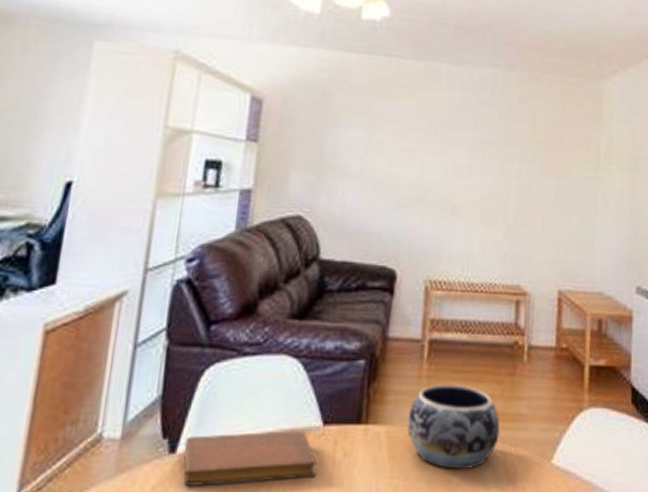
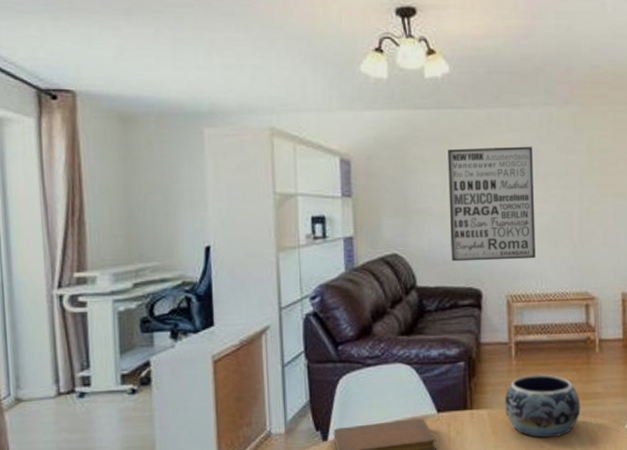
wall art: none [365,101,473,239] -> present [448,146,536,262]

